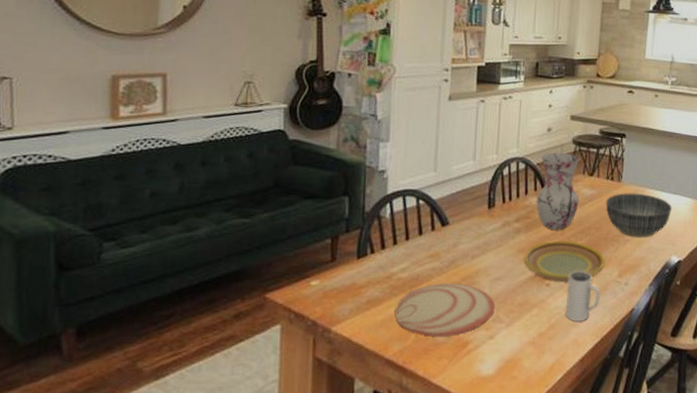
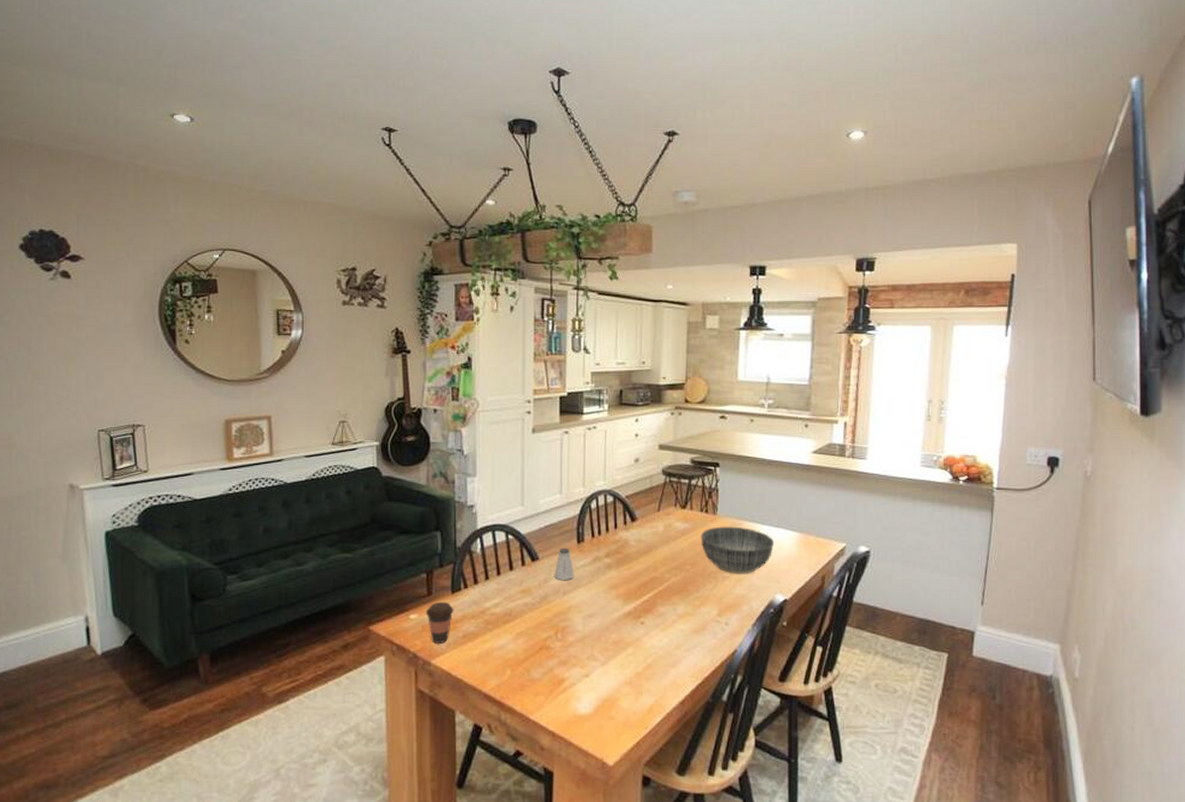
coffee cup: none [328,267,359,310] -> present [425,601,454,643]
plate: present [394,283,495,337] -> none [490,620,589,673]
saltshaker: none [463,213,484,245] -> present [554,547,574,581]
plate: present [524,240,604,283] -> none [616,576,702,621]
vase: present [536,152,580,230] -> none [626,484,672,566]
mug: present [565,271,601,322] -> none [662,609,699,662]

